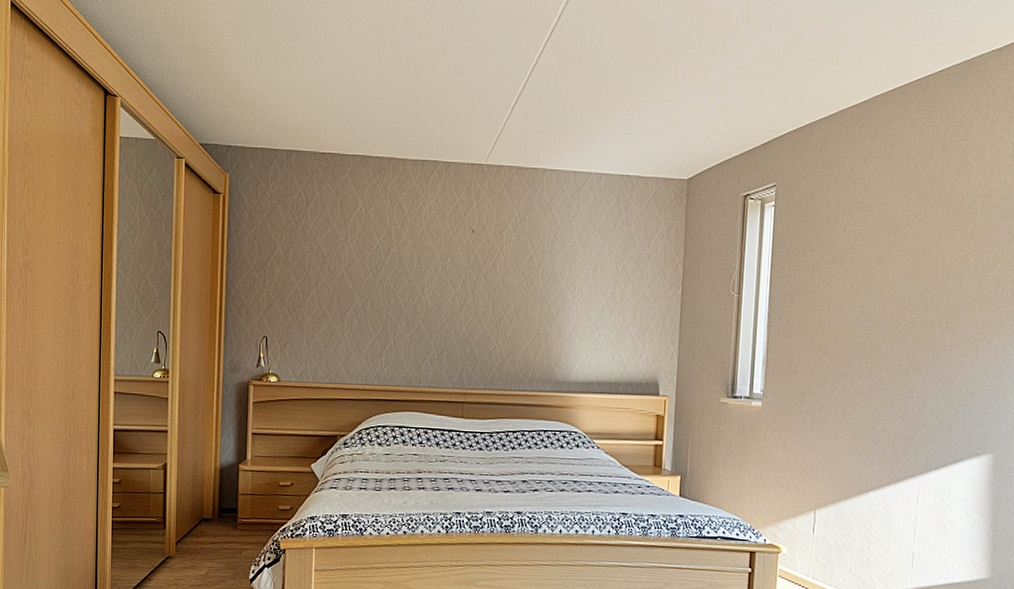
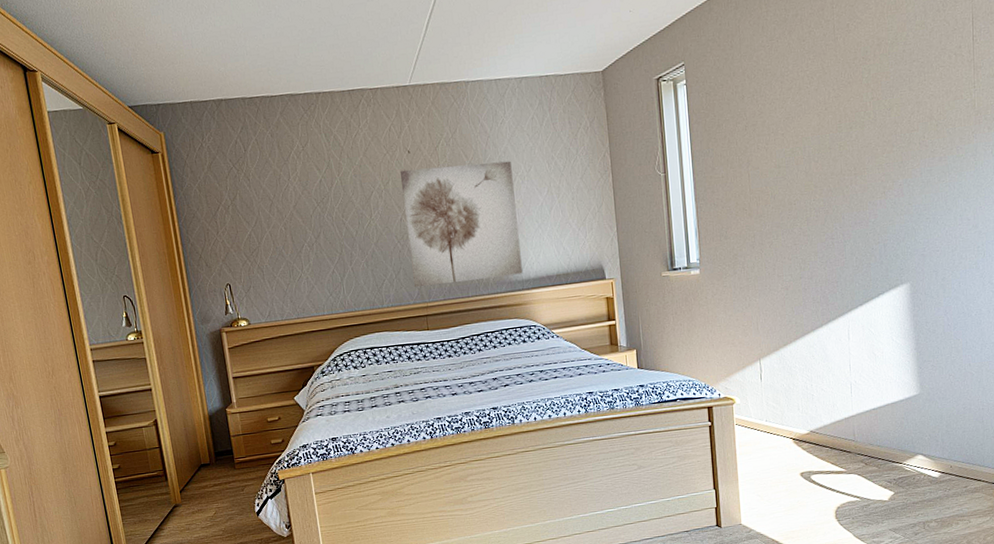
wall art: none [456,249,577,375] -> present [399,160,523,288]

